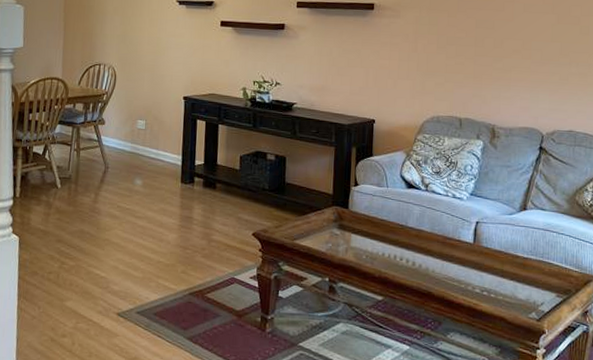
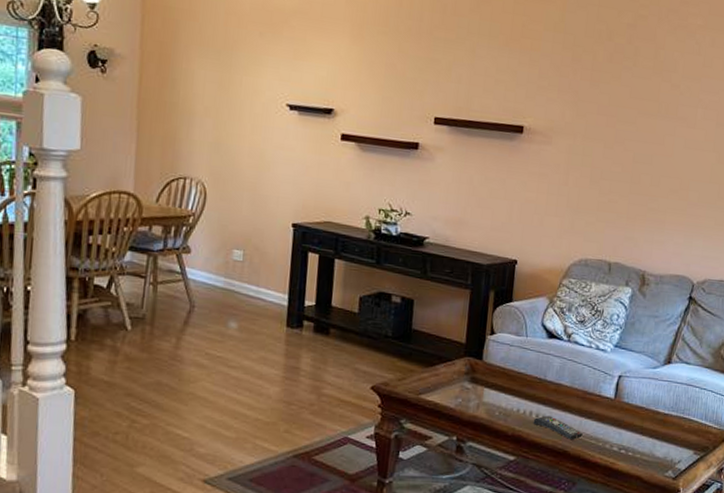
remote control: none [398,259,445,282] -> present [533,415,583,440]

